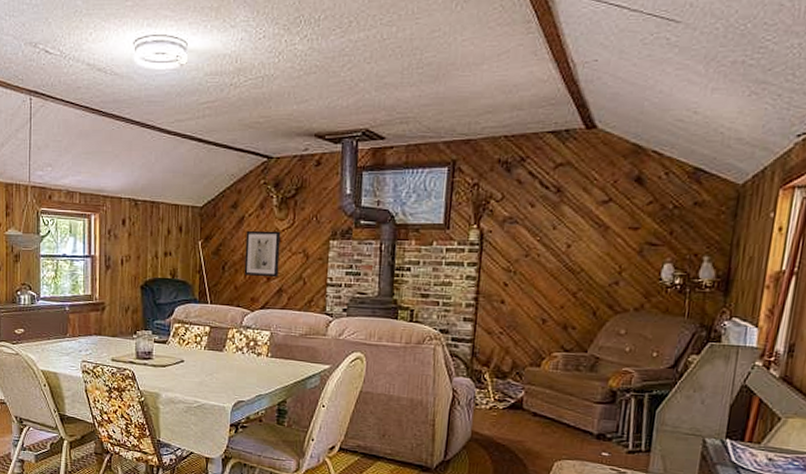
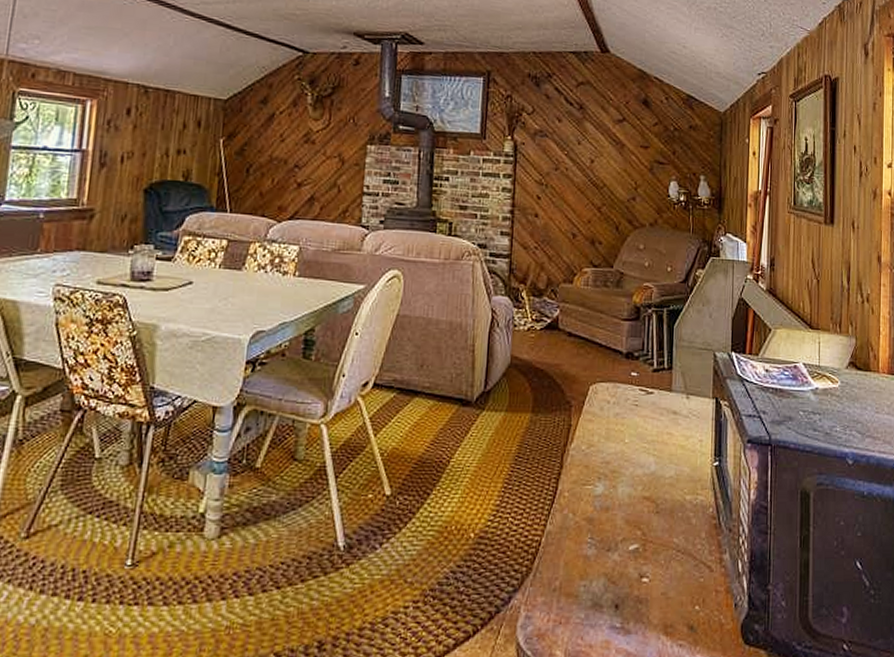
wall art: present [244,230,281,278] -> none [271,129,315,184]

